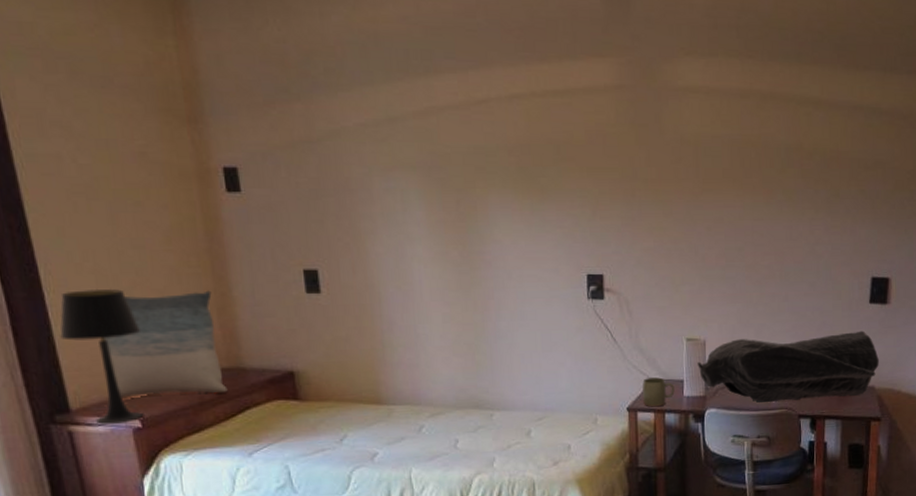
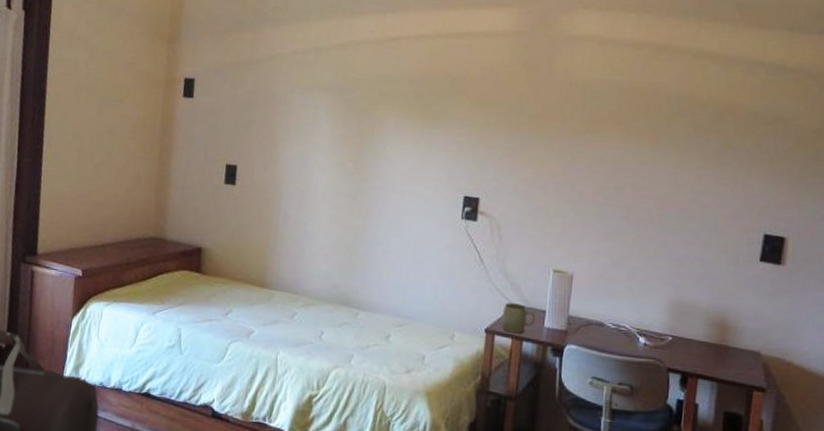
table lamp: present [59,289,143,426] -> none [45,161,100,271]
pillow: present [103,290,228,398] -> none [72,170,155,258]
jacket: present [697,330,879,403] -> none [562,278,768,359]

